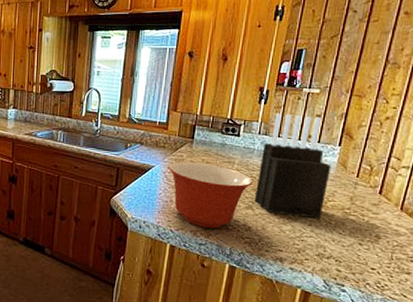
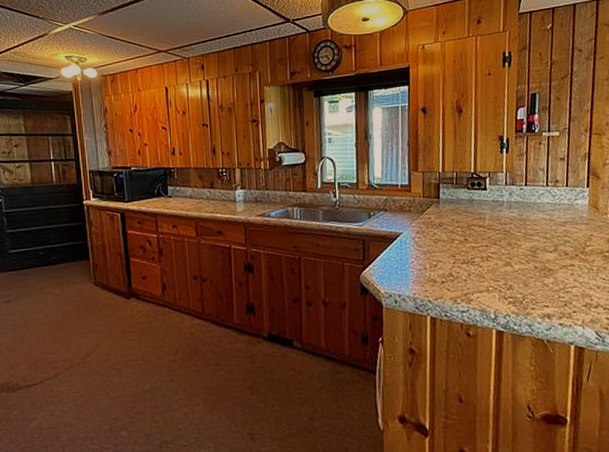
mixing bowl: present [168,162,254,228] -> none [417,222,508,293]
knife block: present [254,114,331,219] -> none [511,160,584,269]

